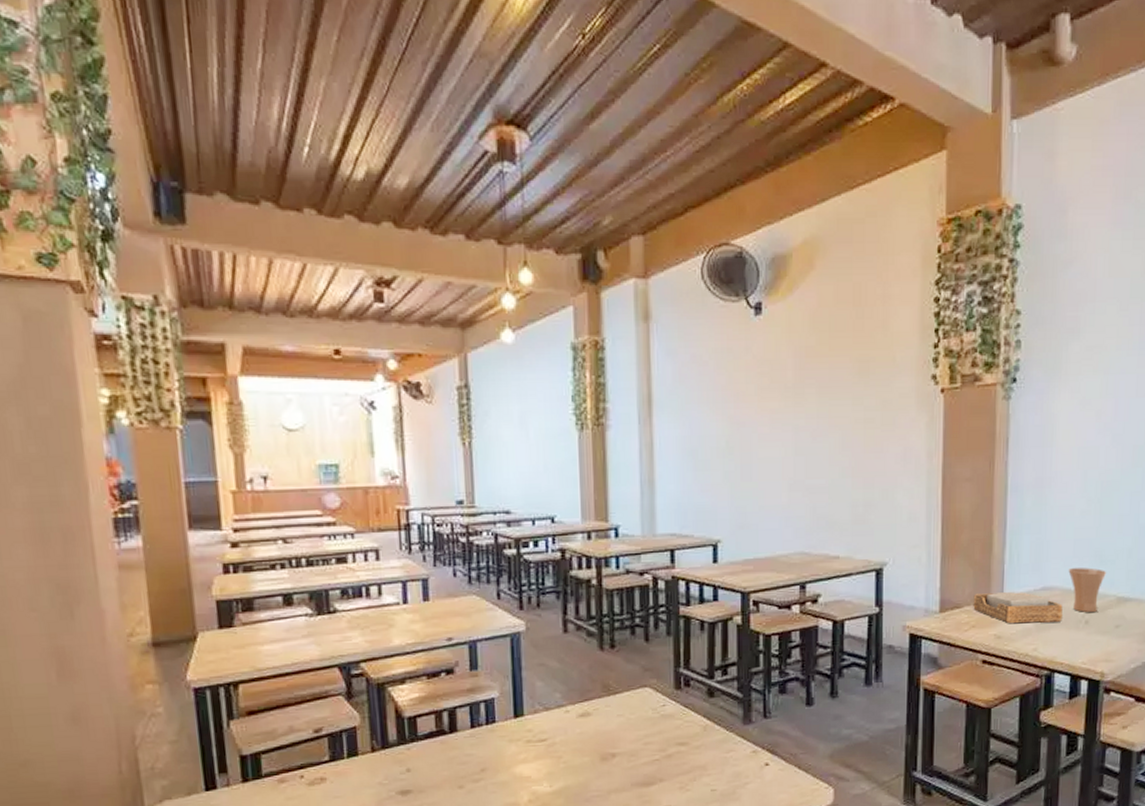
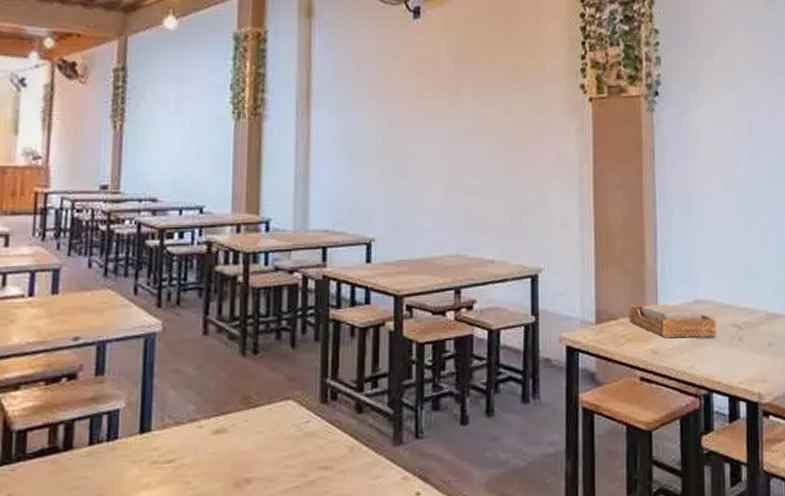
cup: present [1068,567,1107,613] -> none [719,281,756,329]

